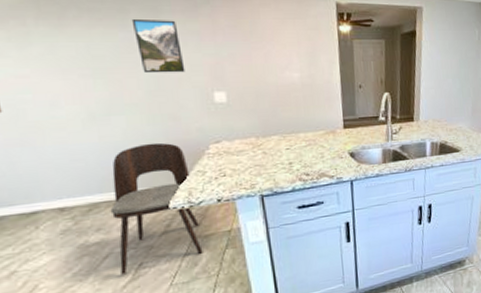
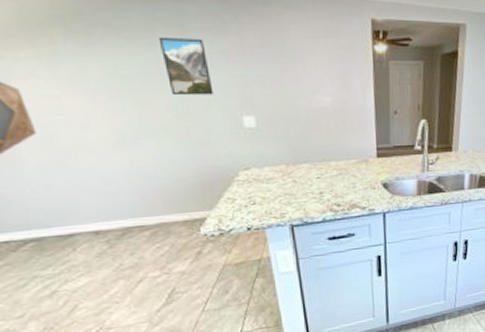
dining chair: present [110,142,203,275] -> none [142,168,234,299]

